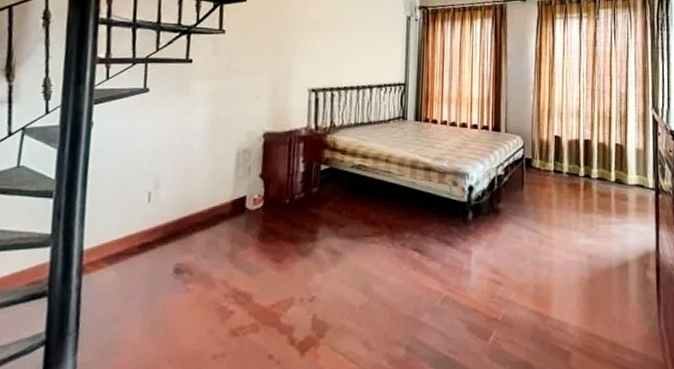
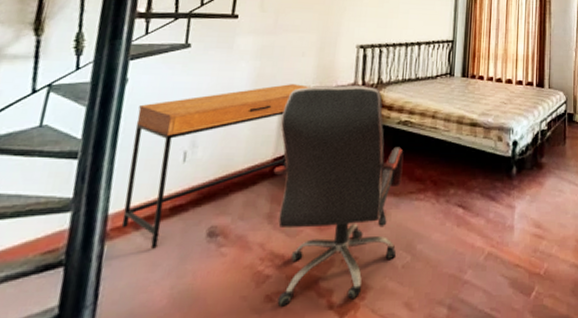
desk: none [95,128,265,283] -> present [121,84,311,249]
office chair: none [232,129,358,341] -> present [273,85,404,307]

